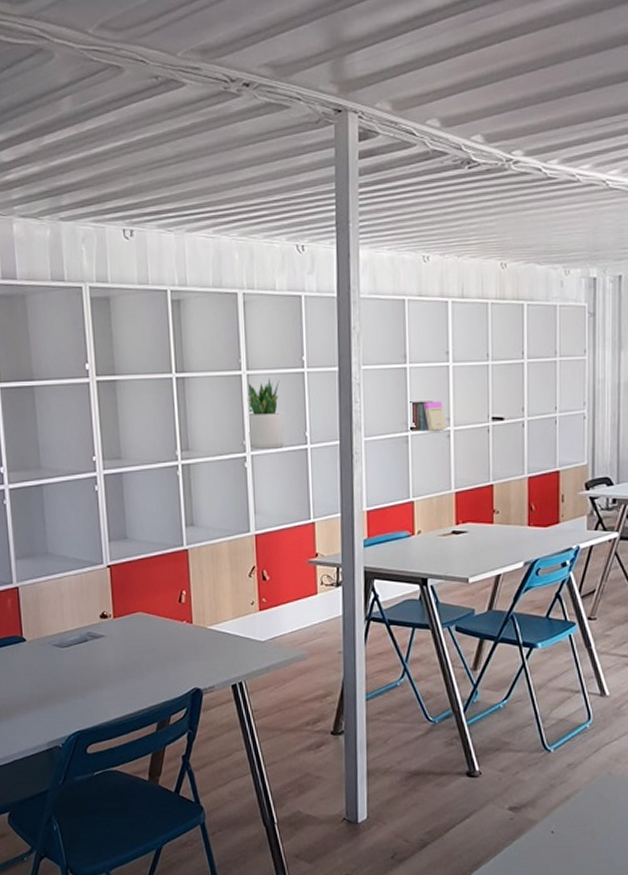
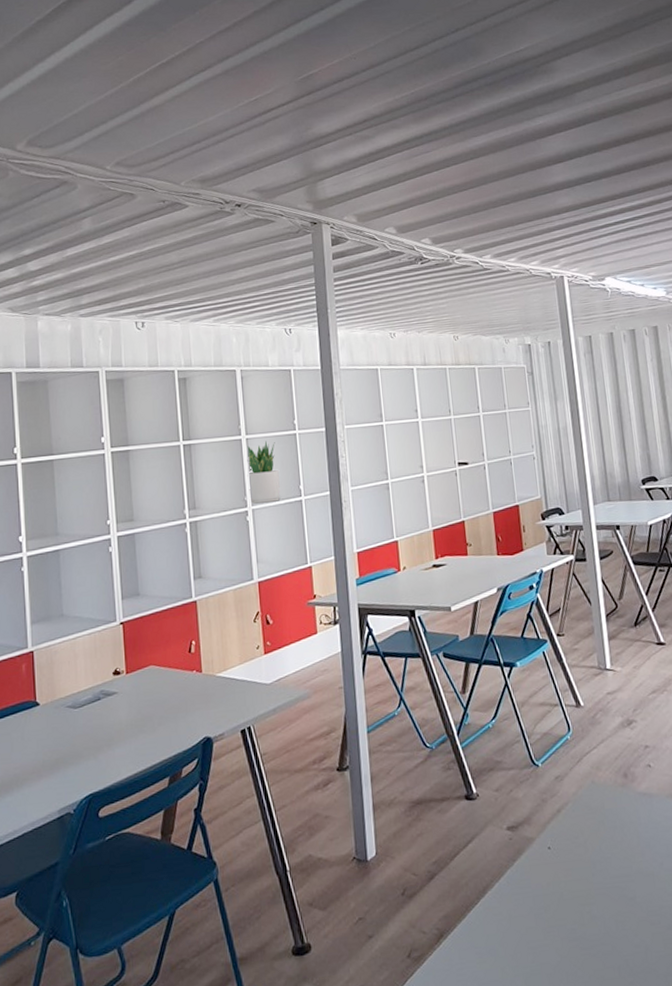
books: present [407,400,447,432] -> none [387,451,421,479]

